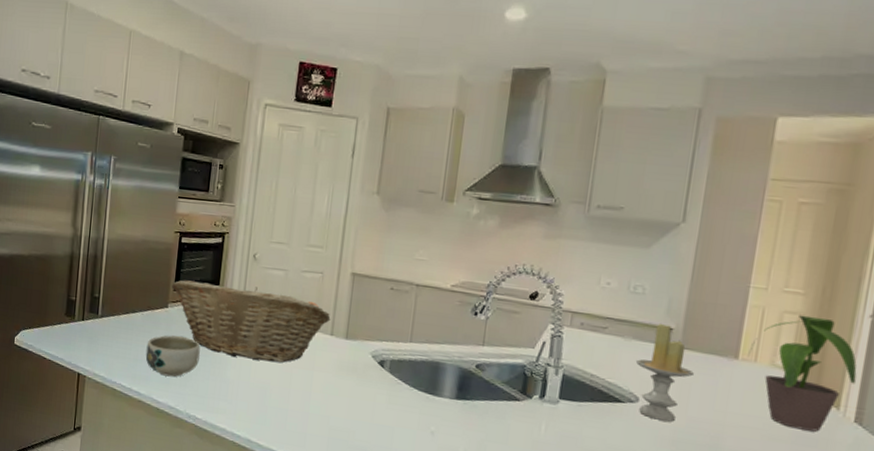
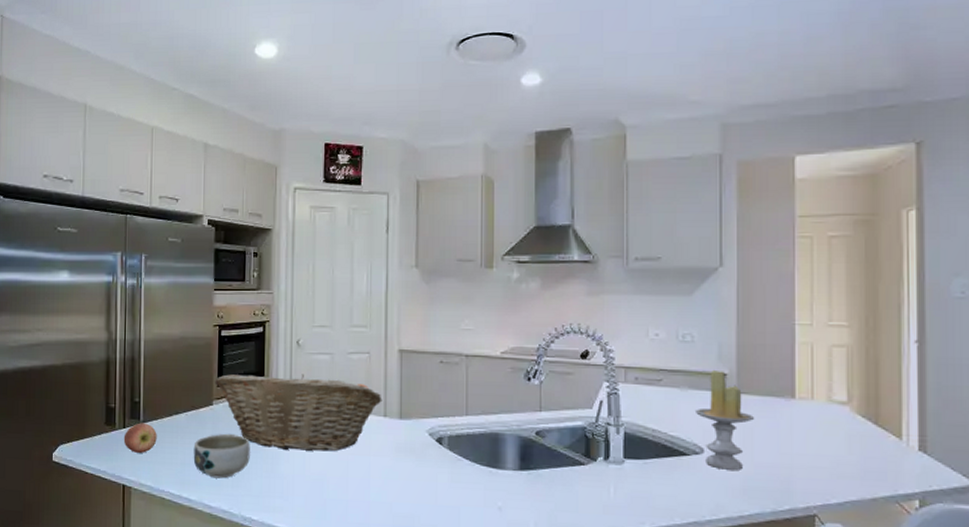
apple: none [81,317,113,346] -> present [123,422,157,453]
potted plant: present [748,315,857,432] -> none [804,347,913,465]

